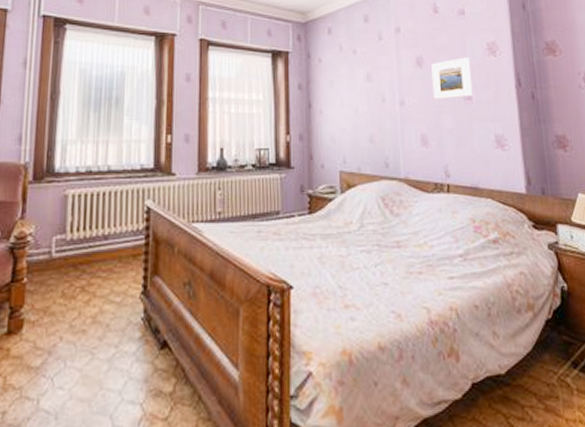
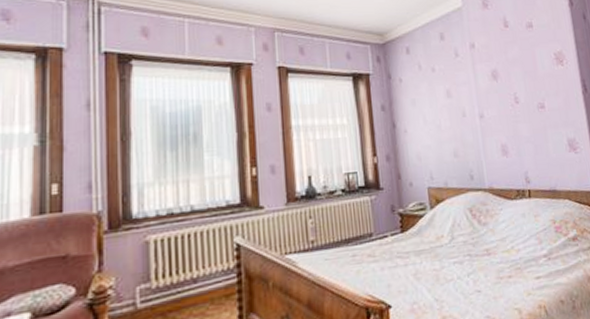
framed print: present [431,57,473,99] -> none [505,68,546,110]

